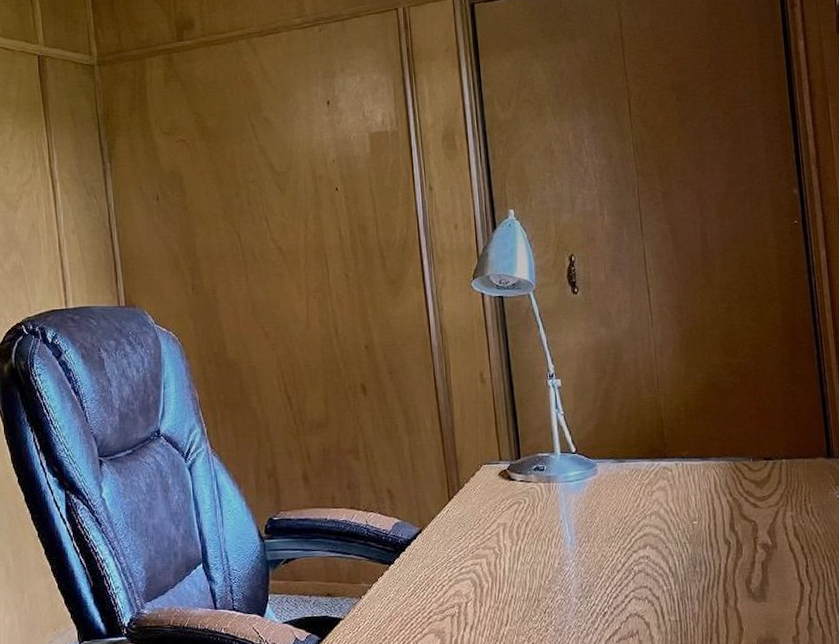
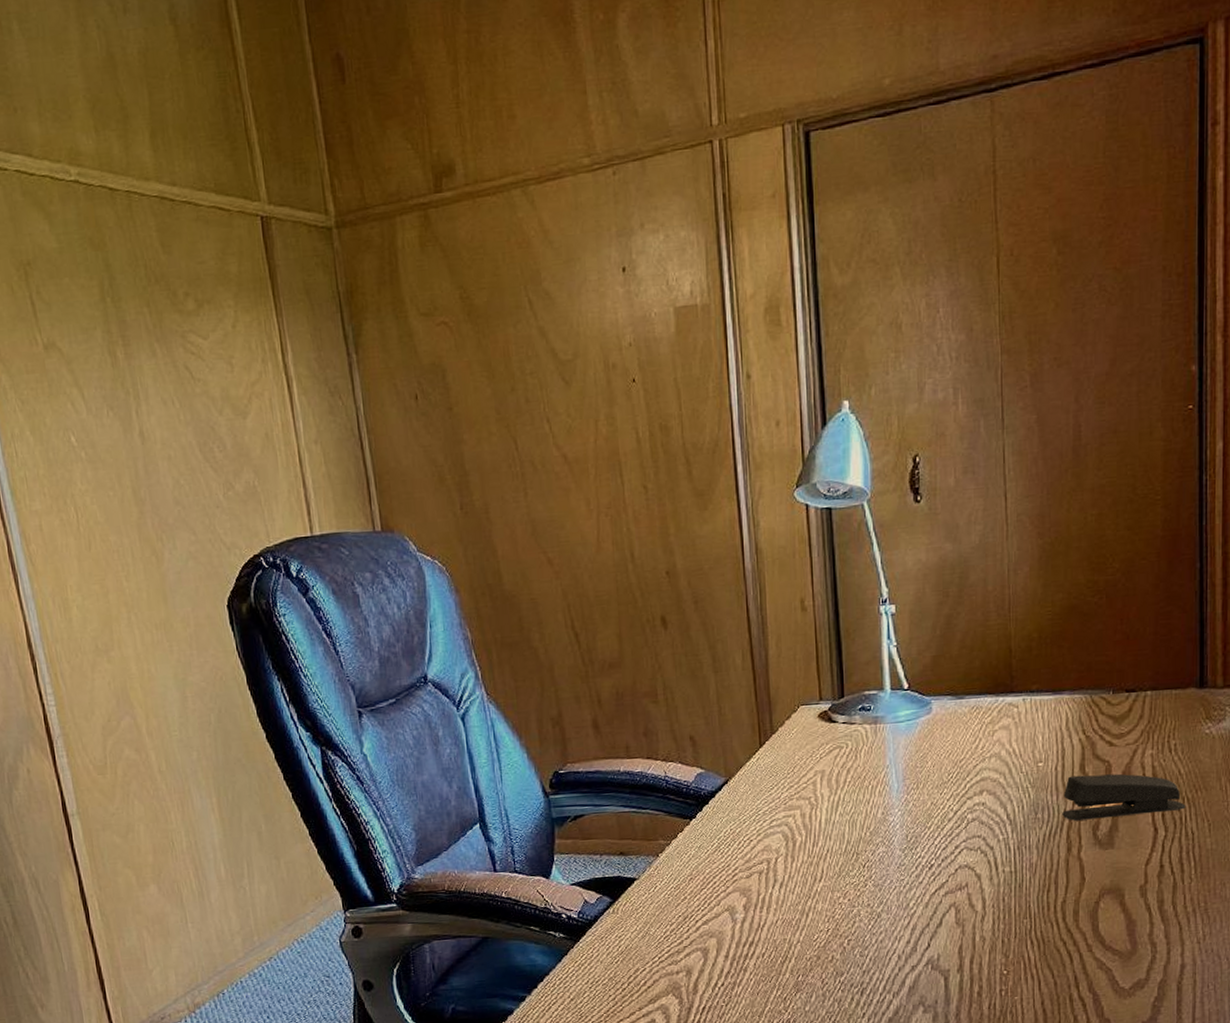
stapler: none [717,532,827,575] -> present [1062,773,1186,821]

